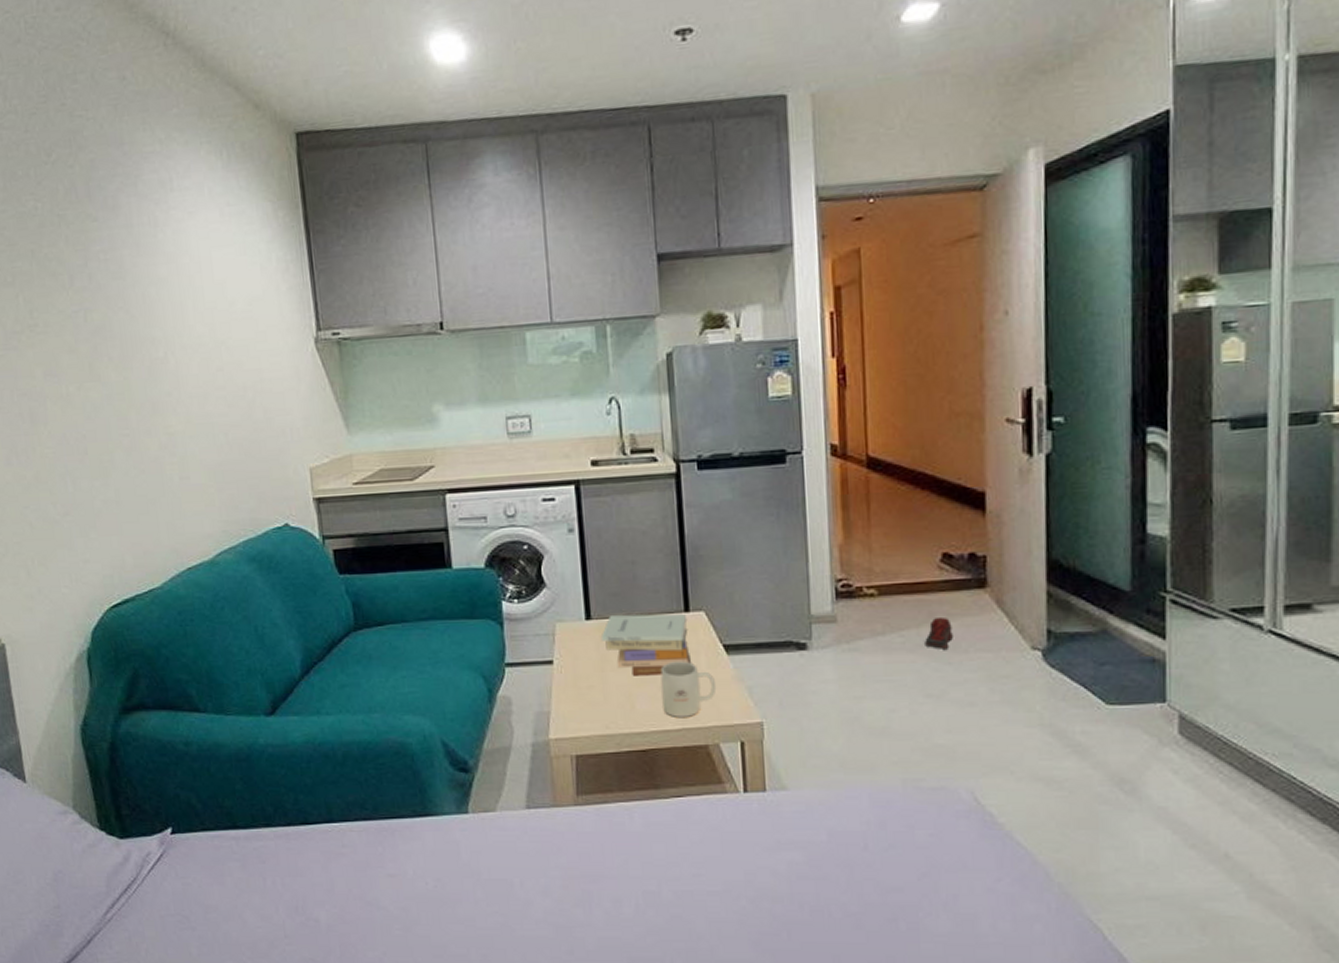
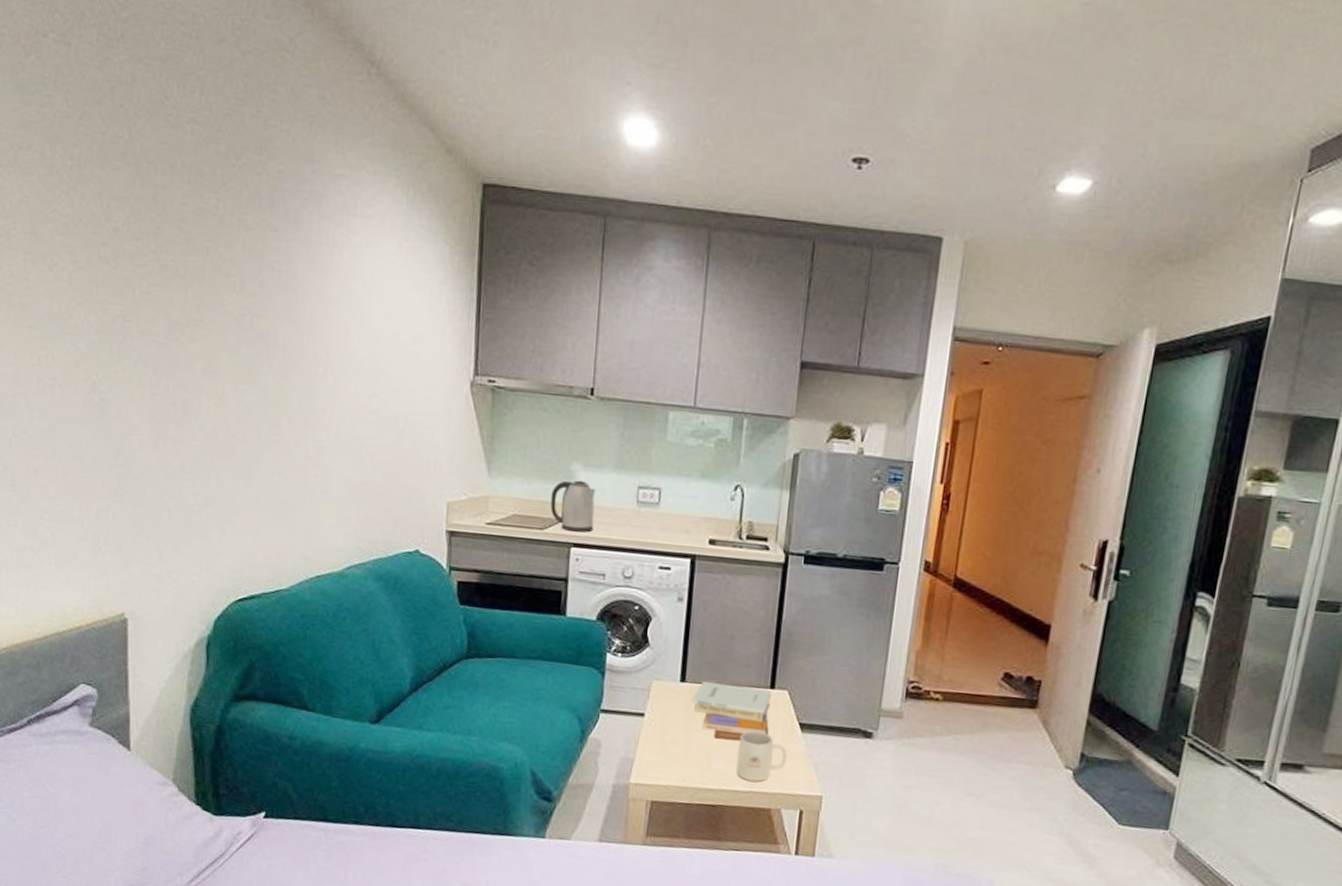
kettle: none [416,421,466,478] -> present [550,480,595,533]
athletic shoe: present [925,616,953,649] -> none [975,727,1002,757]

